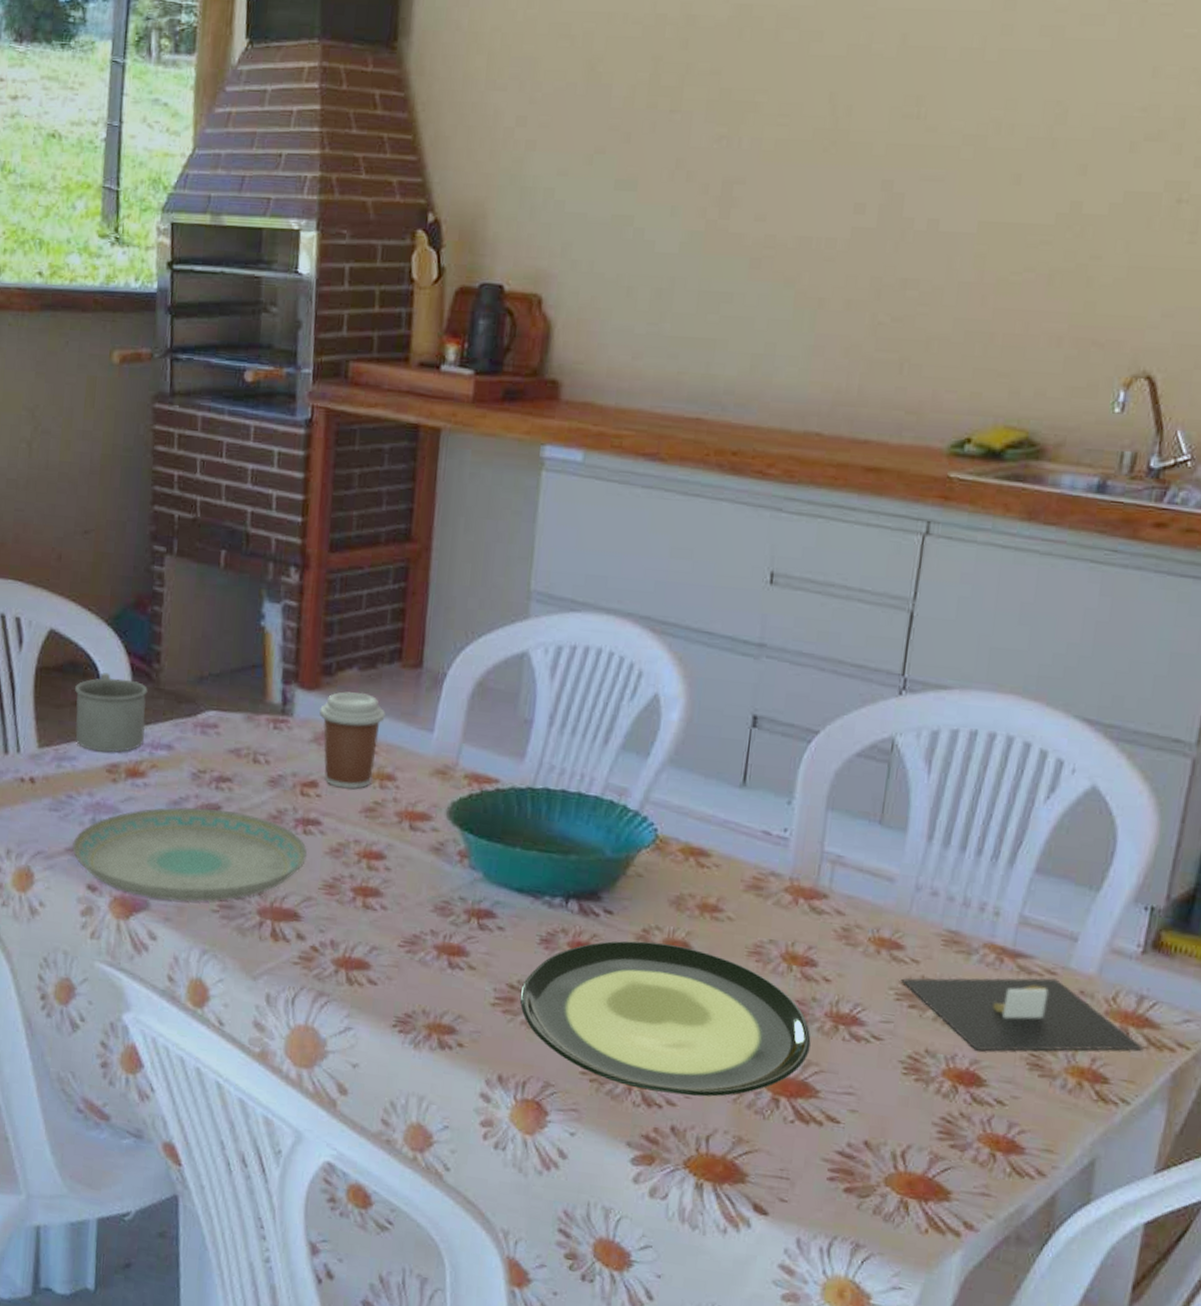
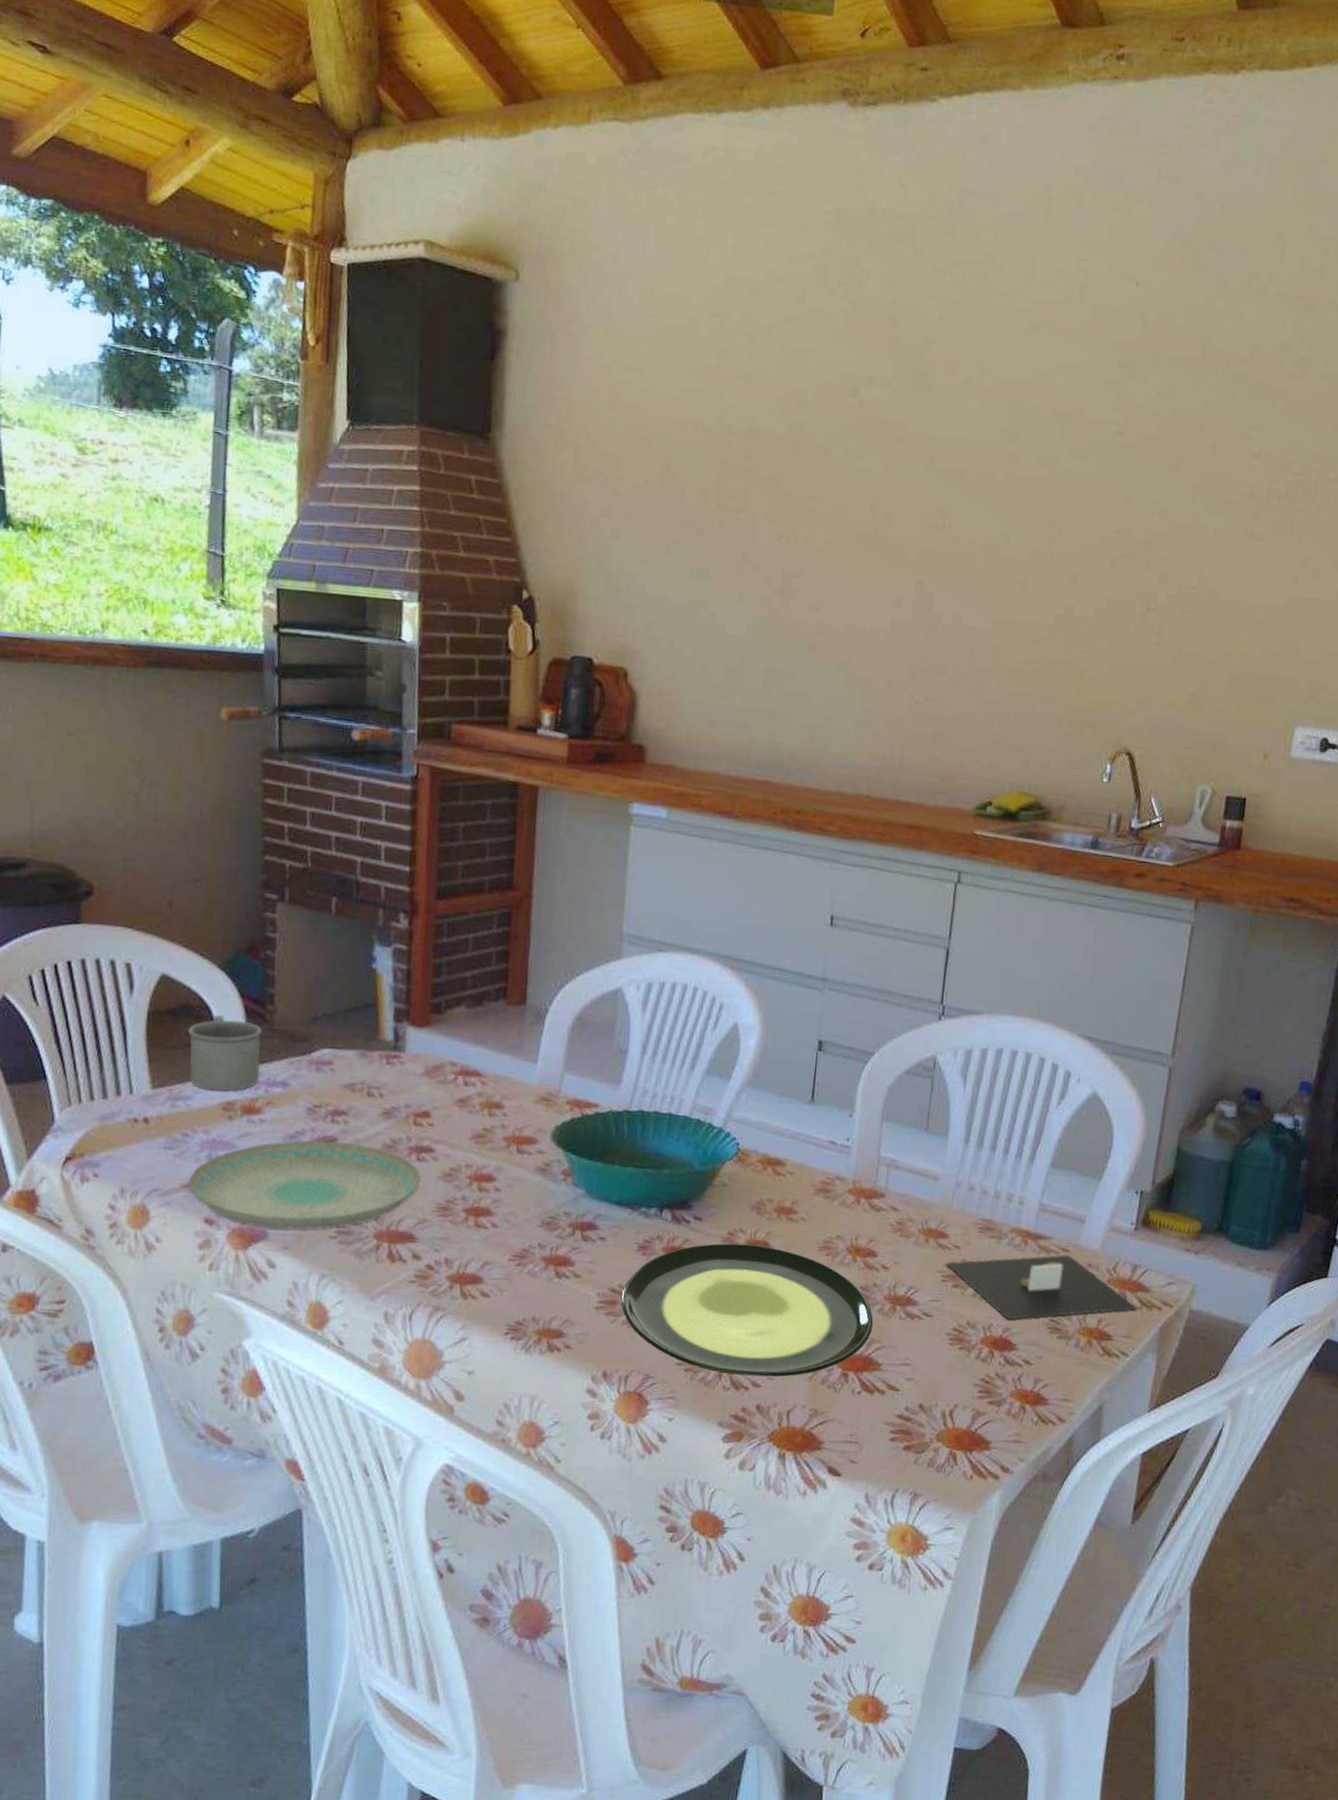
coffee cup: present [319,692,387,789] -> none [430,1028,494,1118]

